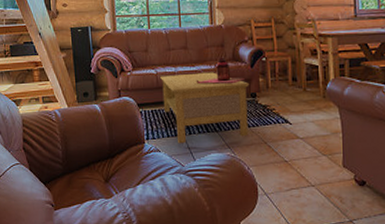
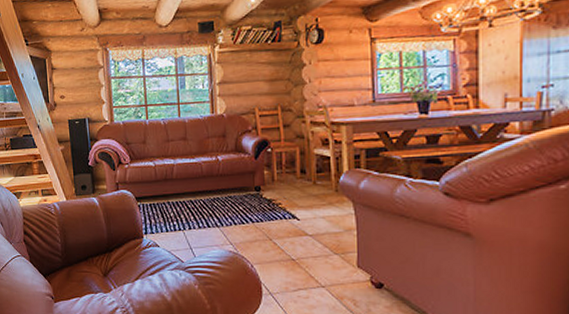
coffee table: present [160,72,249,144] -> none [159,164,253,239]
lantern: present [196,57,245,84] -> none [196,148,248,177]

